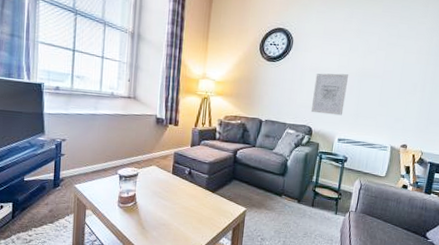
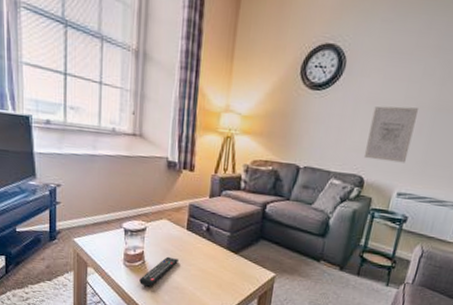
remote control: none [131,197,165,225] -> present [139,256,178,287]

